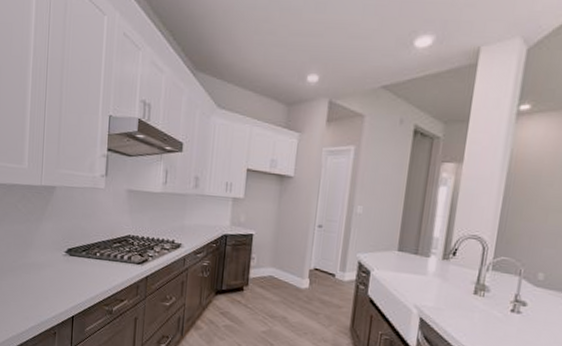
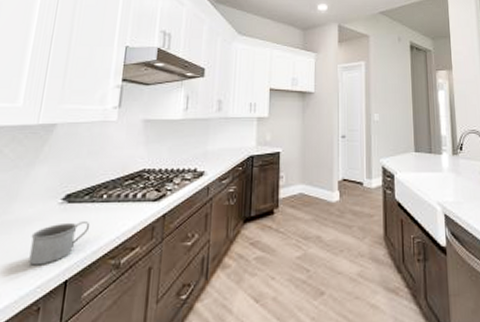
mug: none [45,271,88,302] -> present [28,220,90,266]

